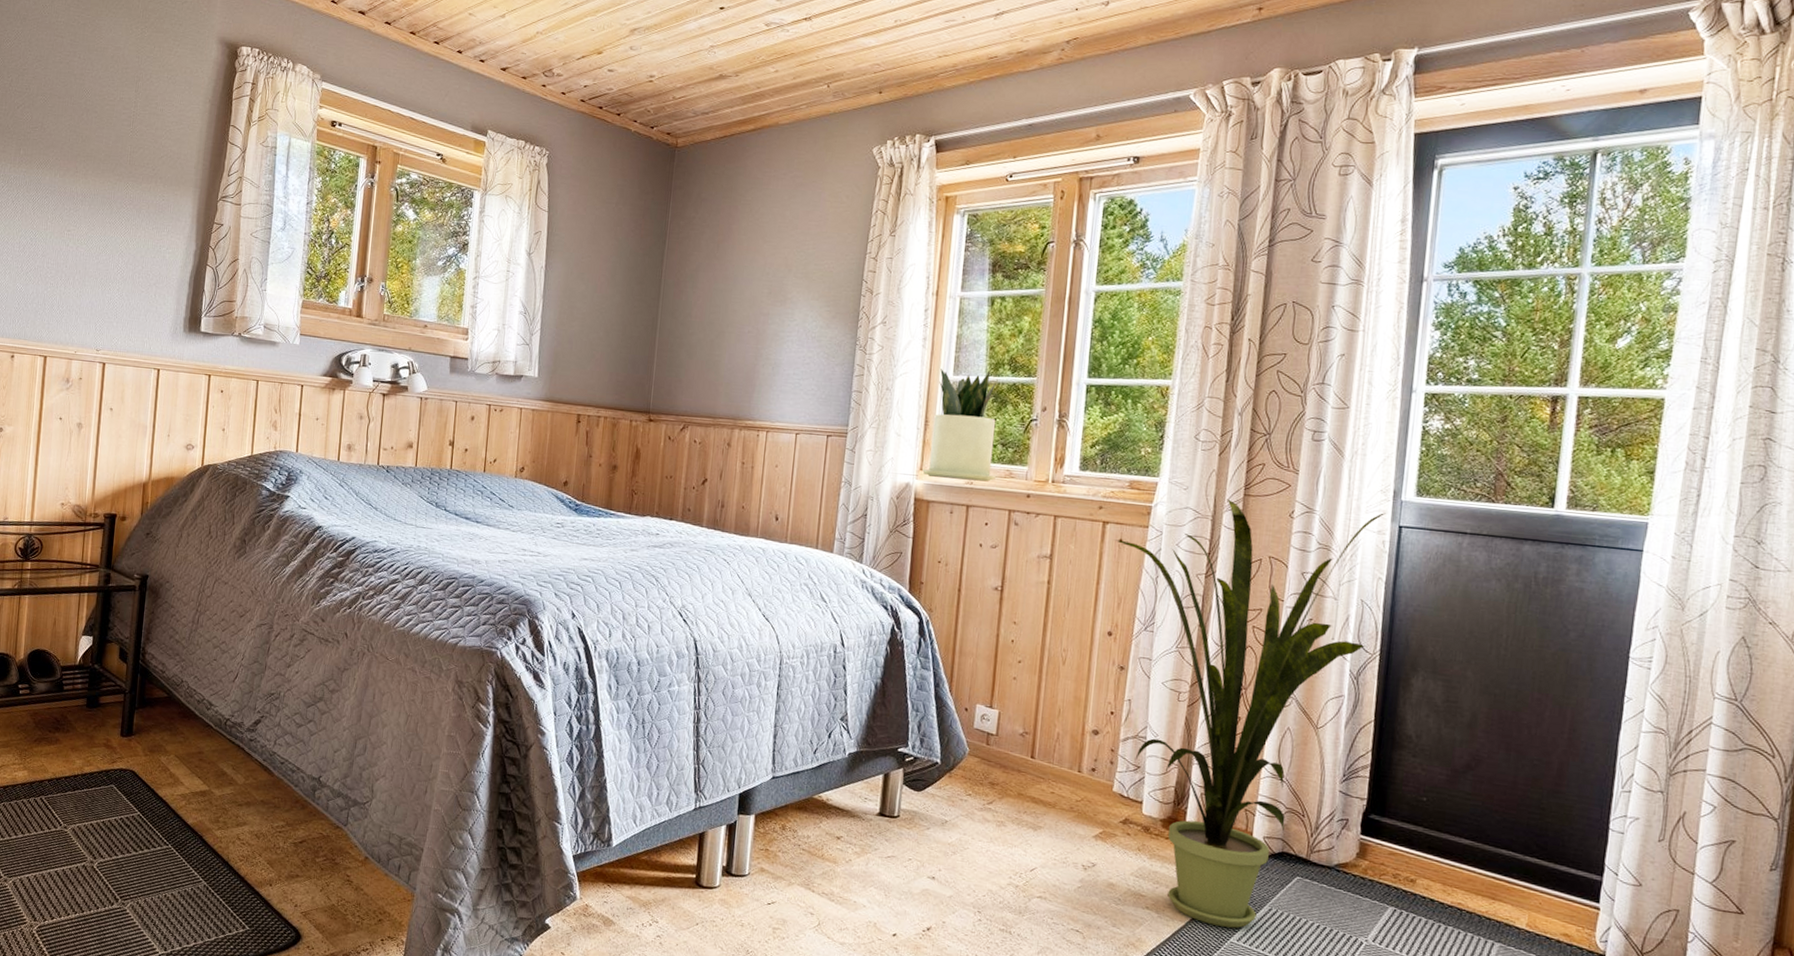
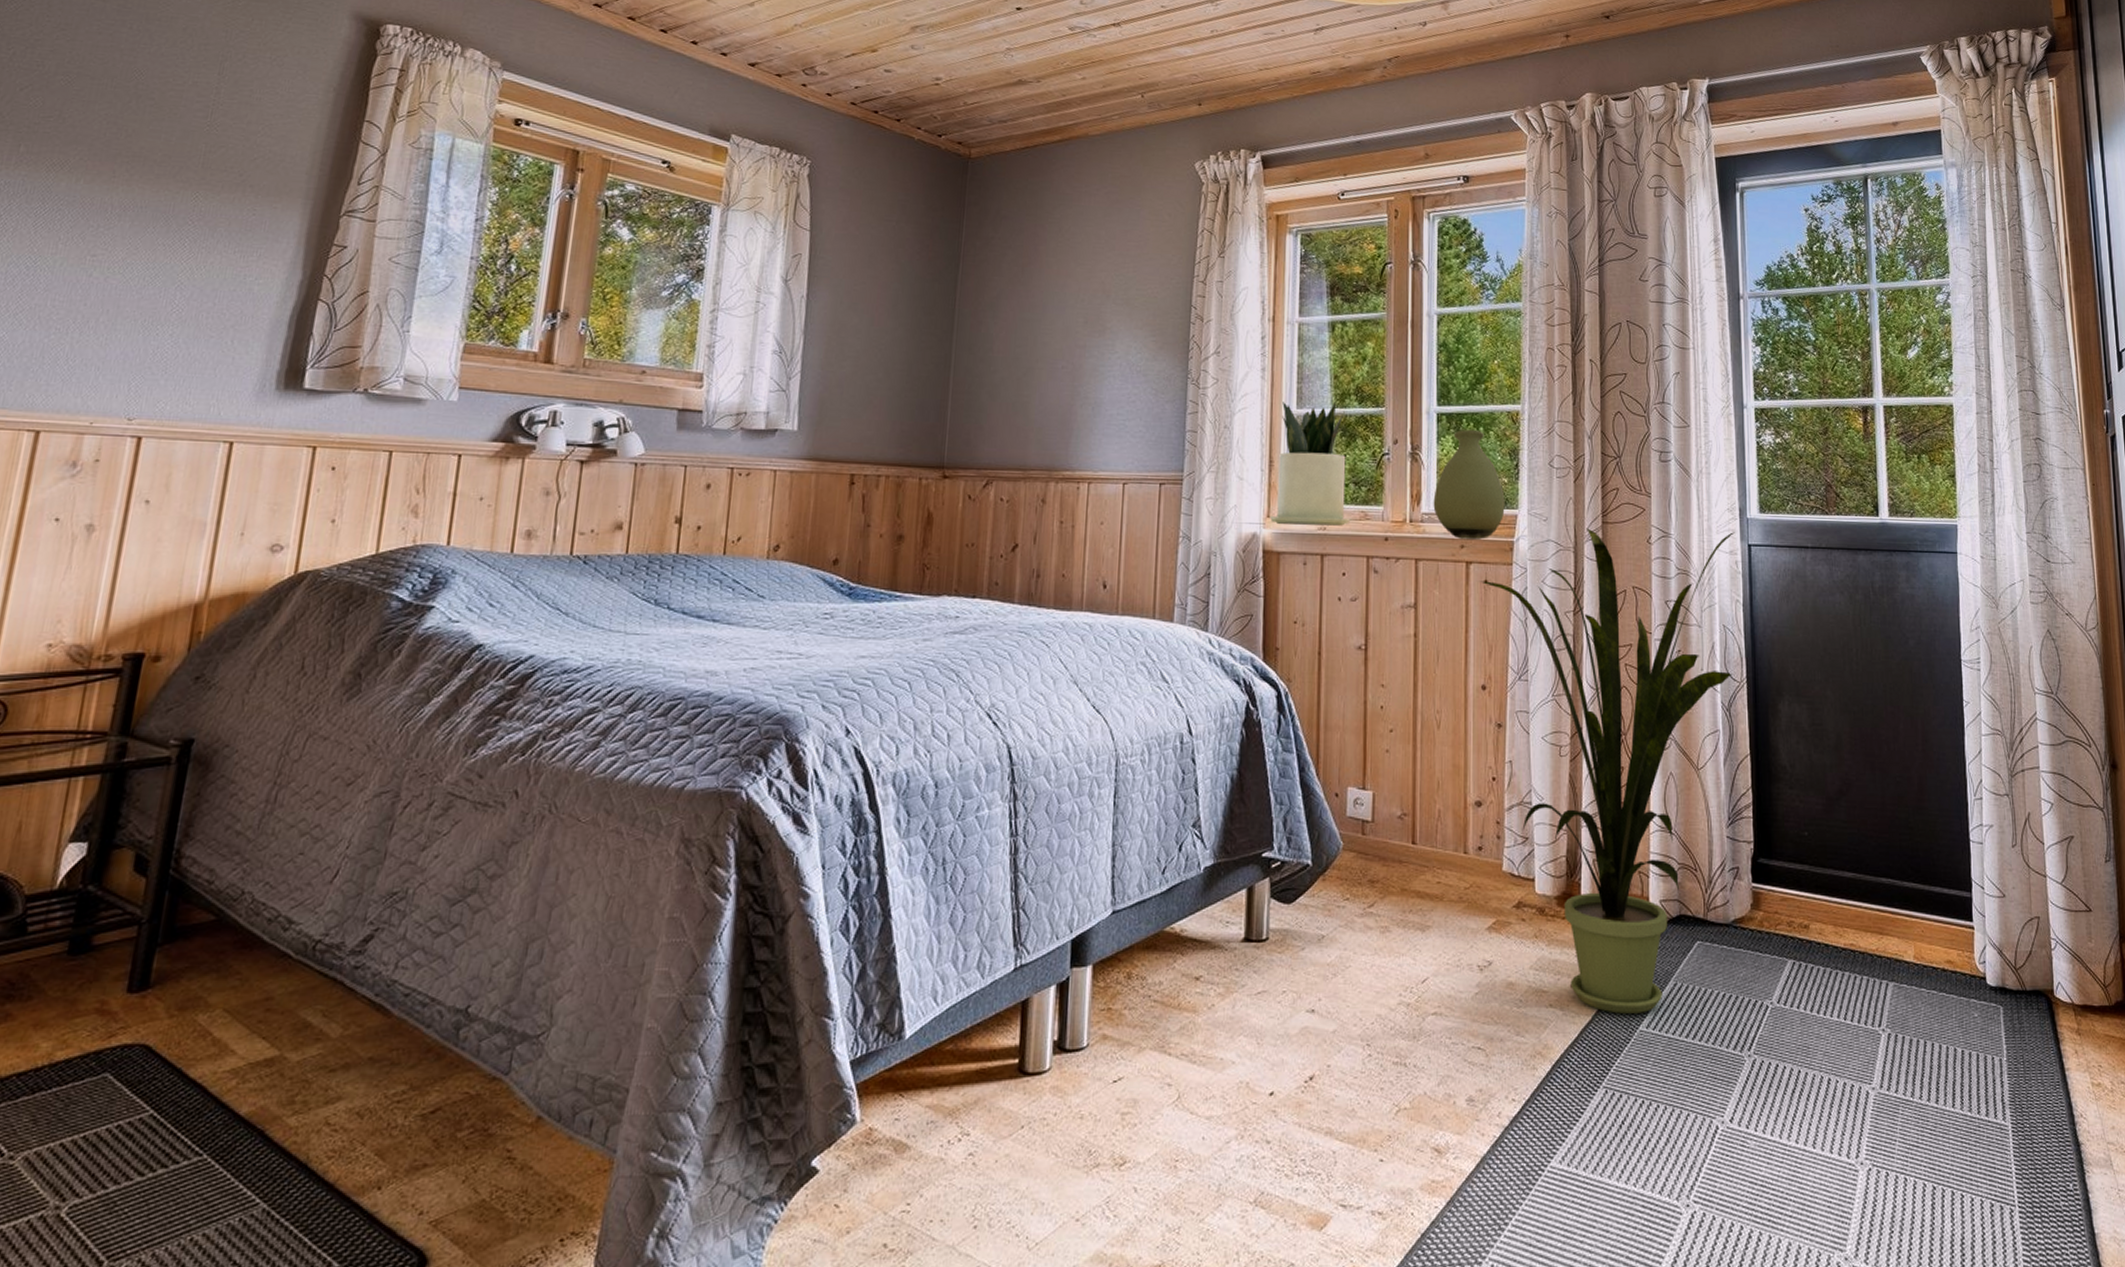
vase: none [1075,400,1147,503] -> present [1433,429,1505,541]

